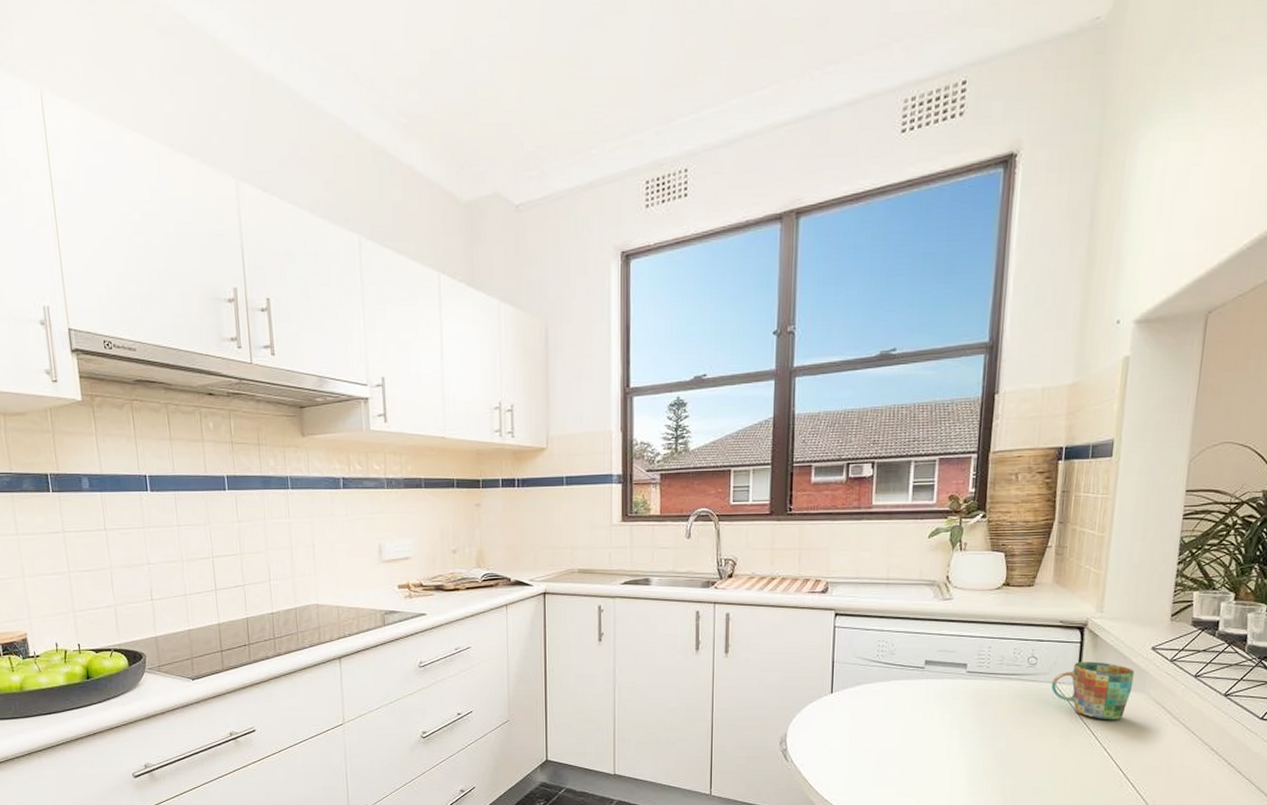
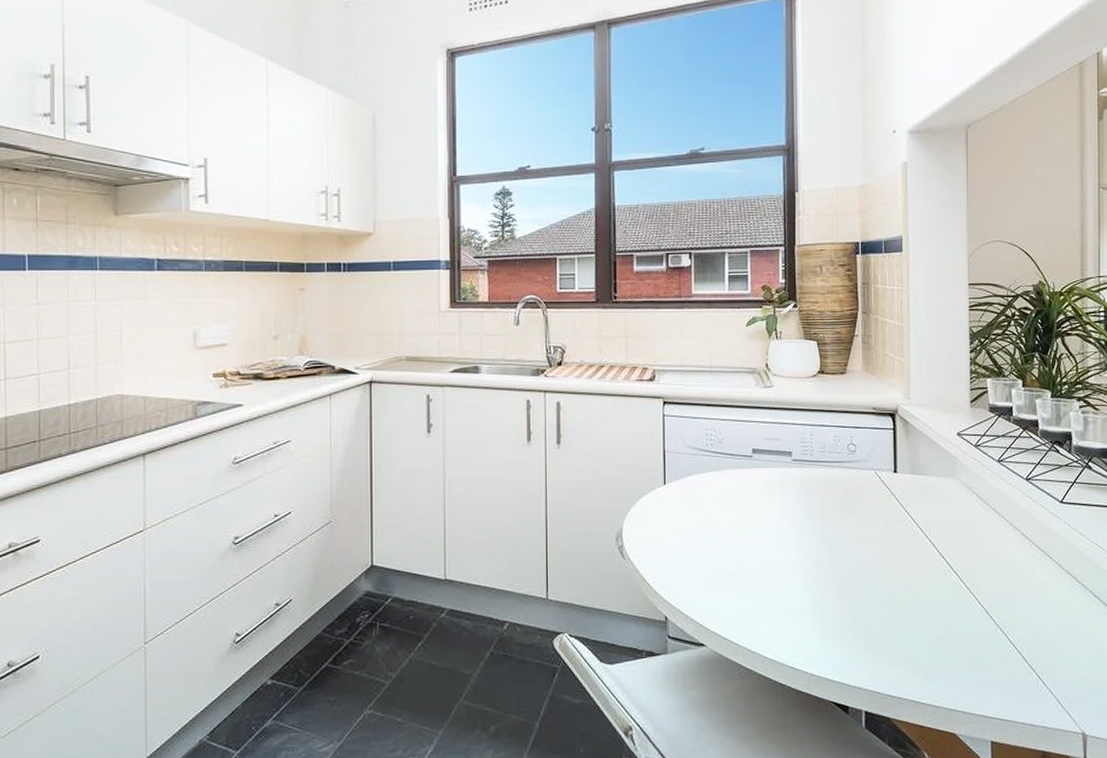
mug: present [1051,661,1135,720] -> none [871,448,945,507]

